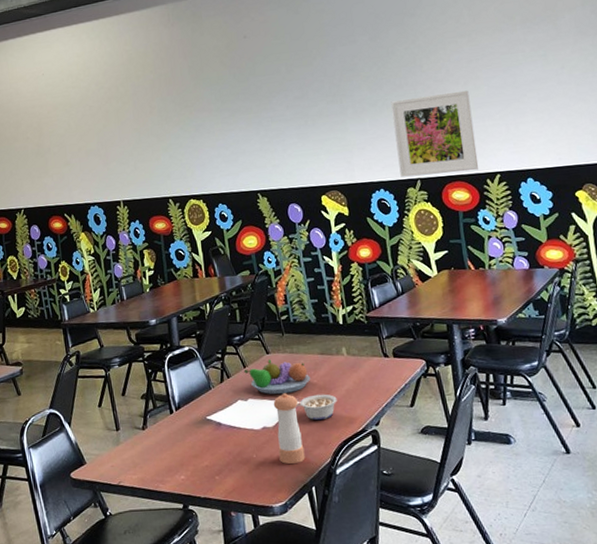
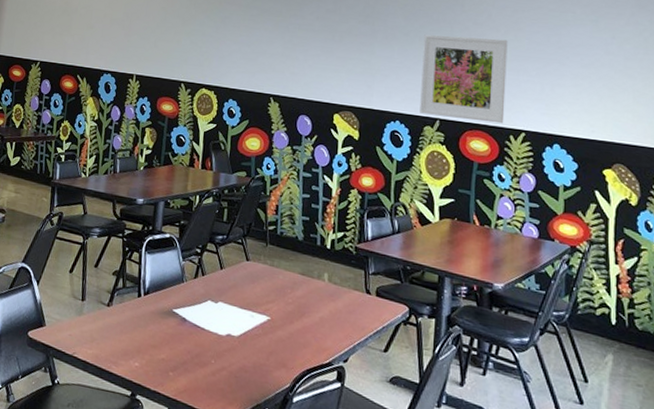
fruit bowl: present [244,359,311,395] -> none [220,266,286,307]
pepper shaker: present [273,393,305,465] -> none [237,304,268,381]
legume: present [297,394,337,421] -> none [266,314,309,343]

